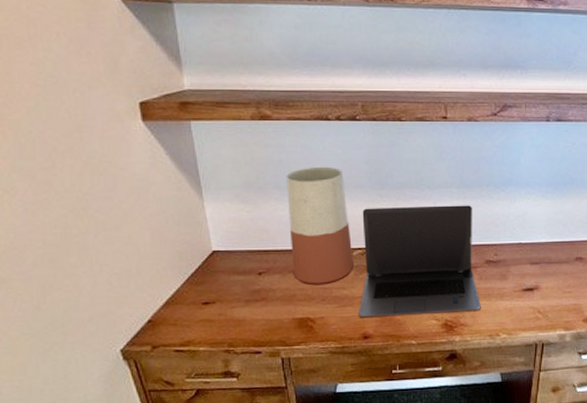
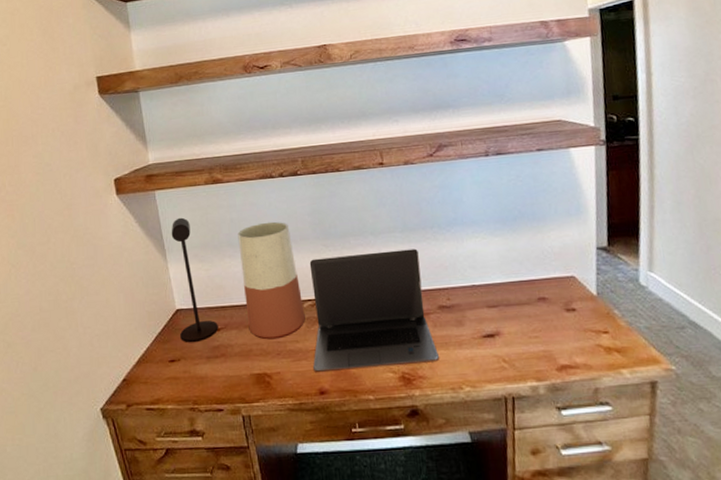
desk lamp: none [209,153,260,286] -> present [171,217,219,343]

